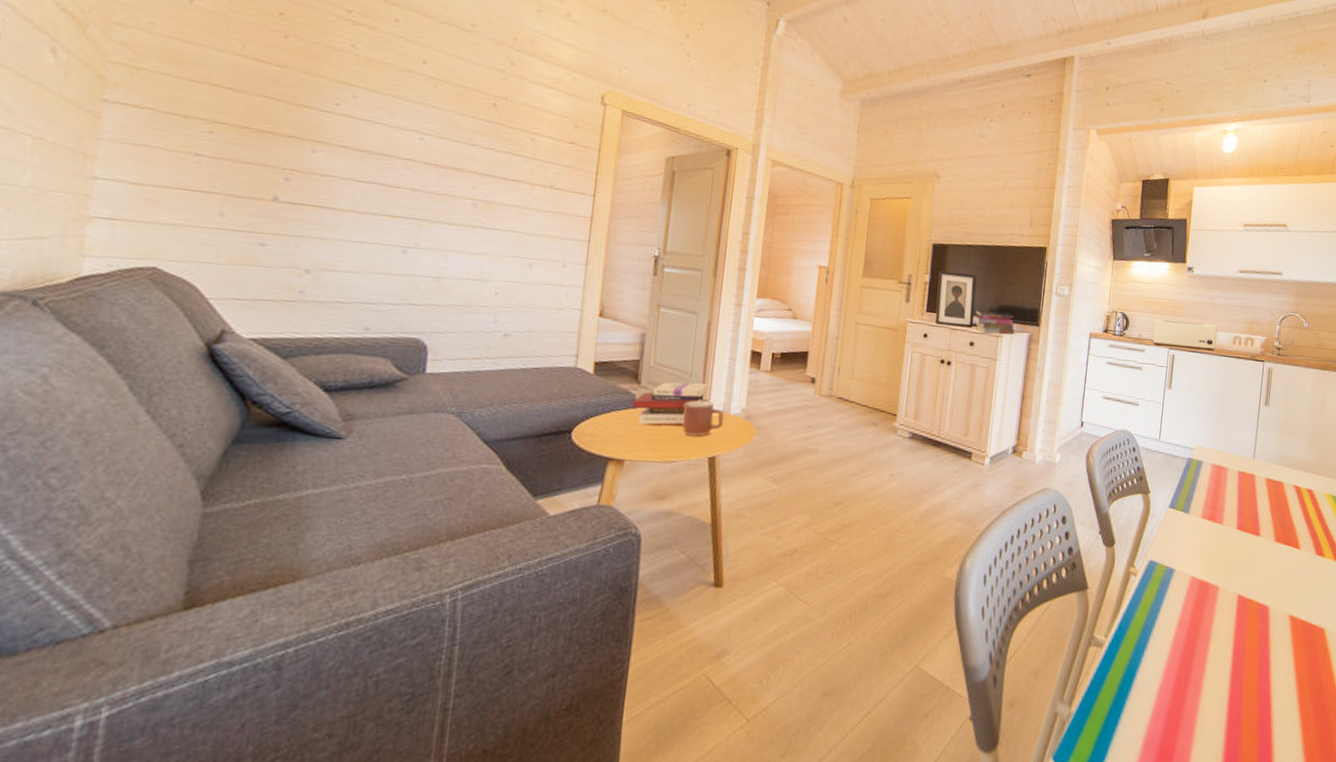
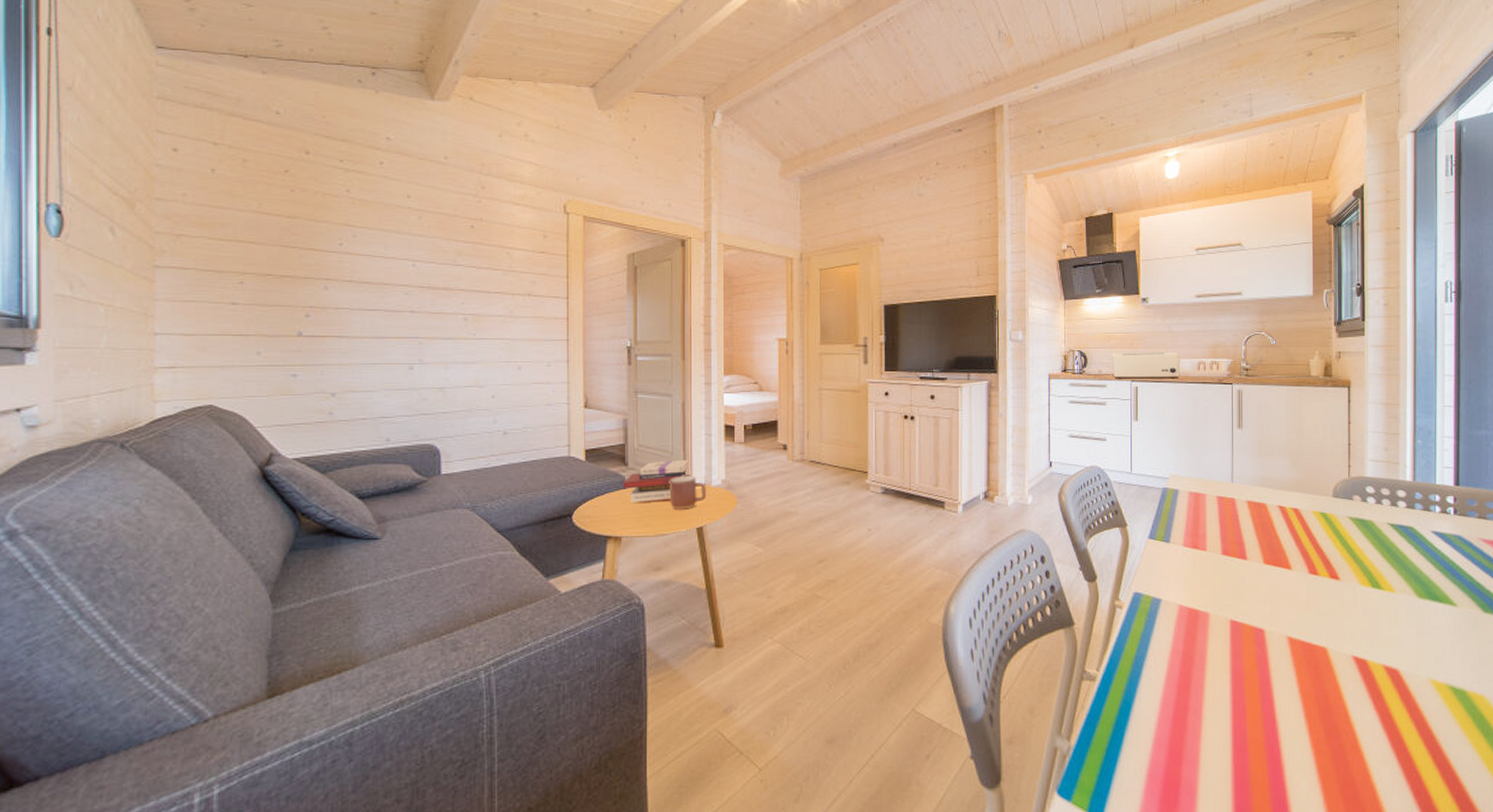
picture frame: present [935,271,976,328] -> none [892,330,932,382]
books: present [973,311,1014,335] -> none [931,363,973,387]

